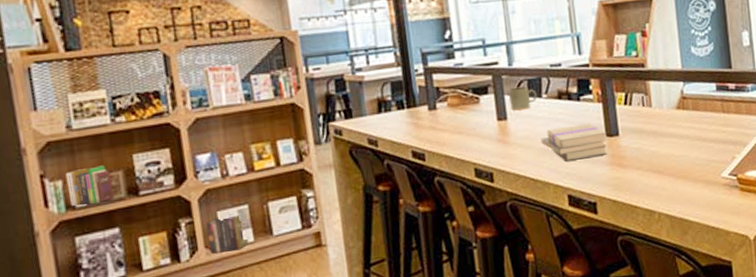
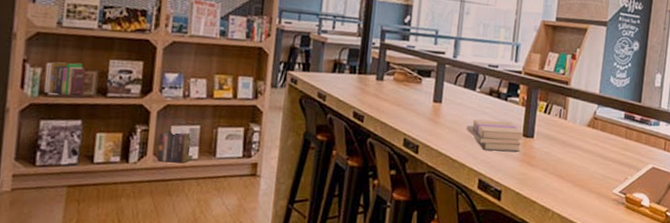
mug: present [509,86,537,111] -> none [447,76,472,98]

